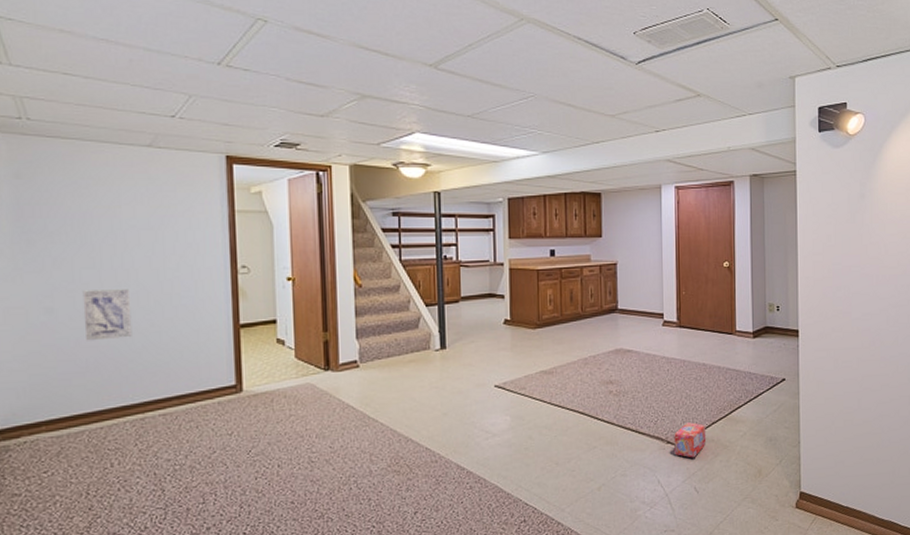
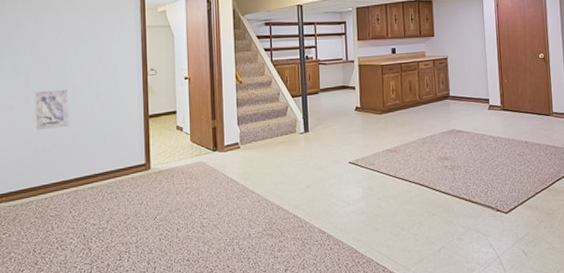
box: present [674,422,707,458] -> none [503,193,532,224]

